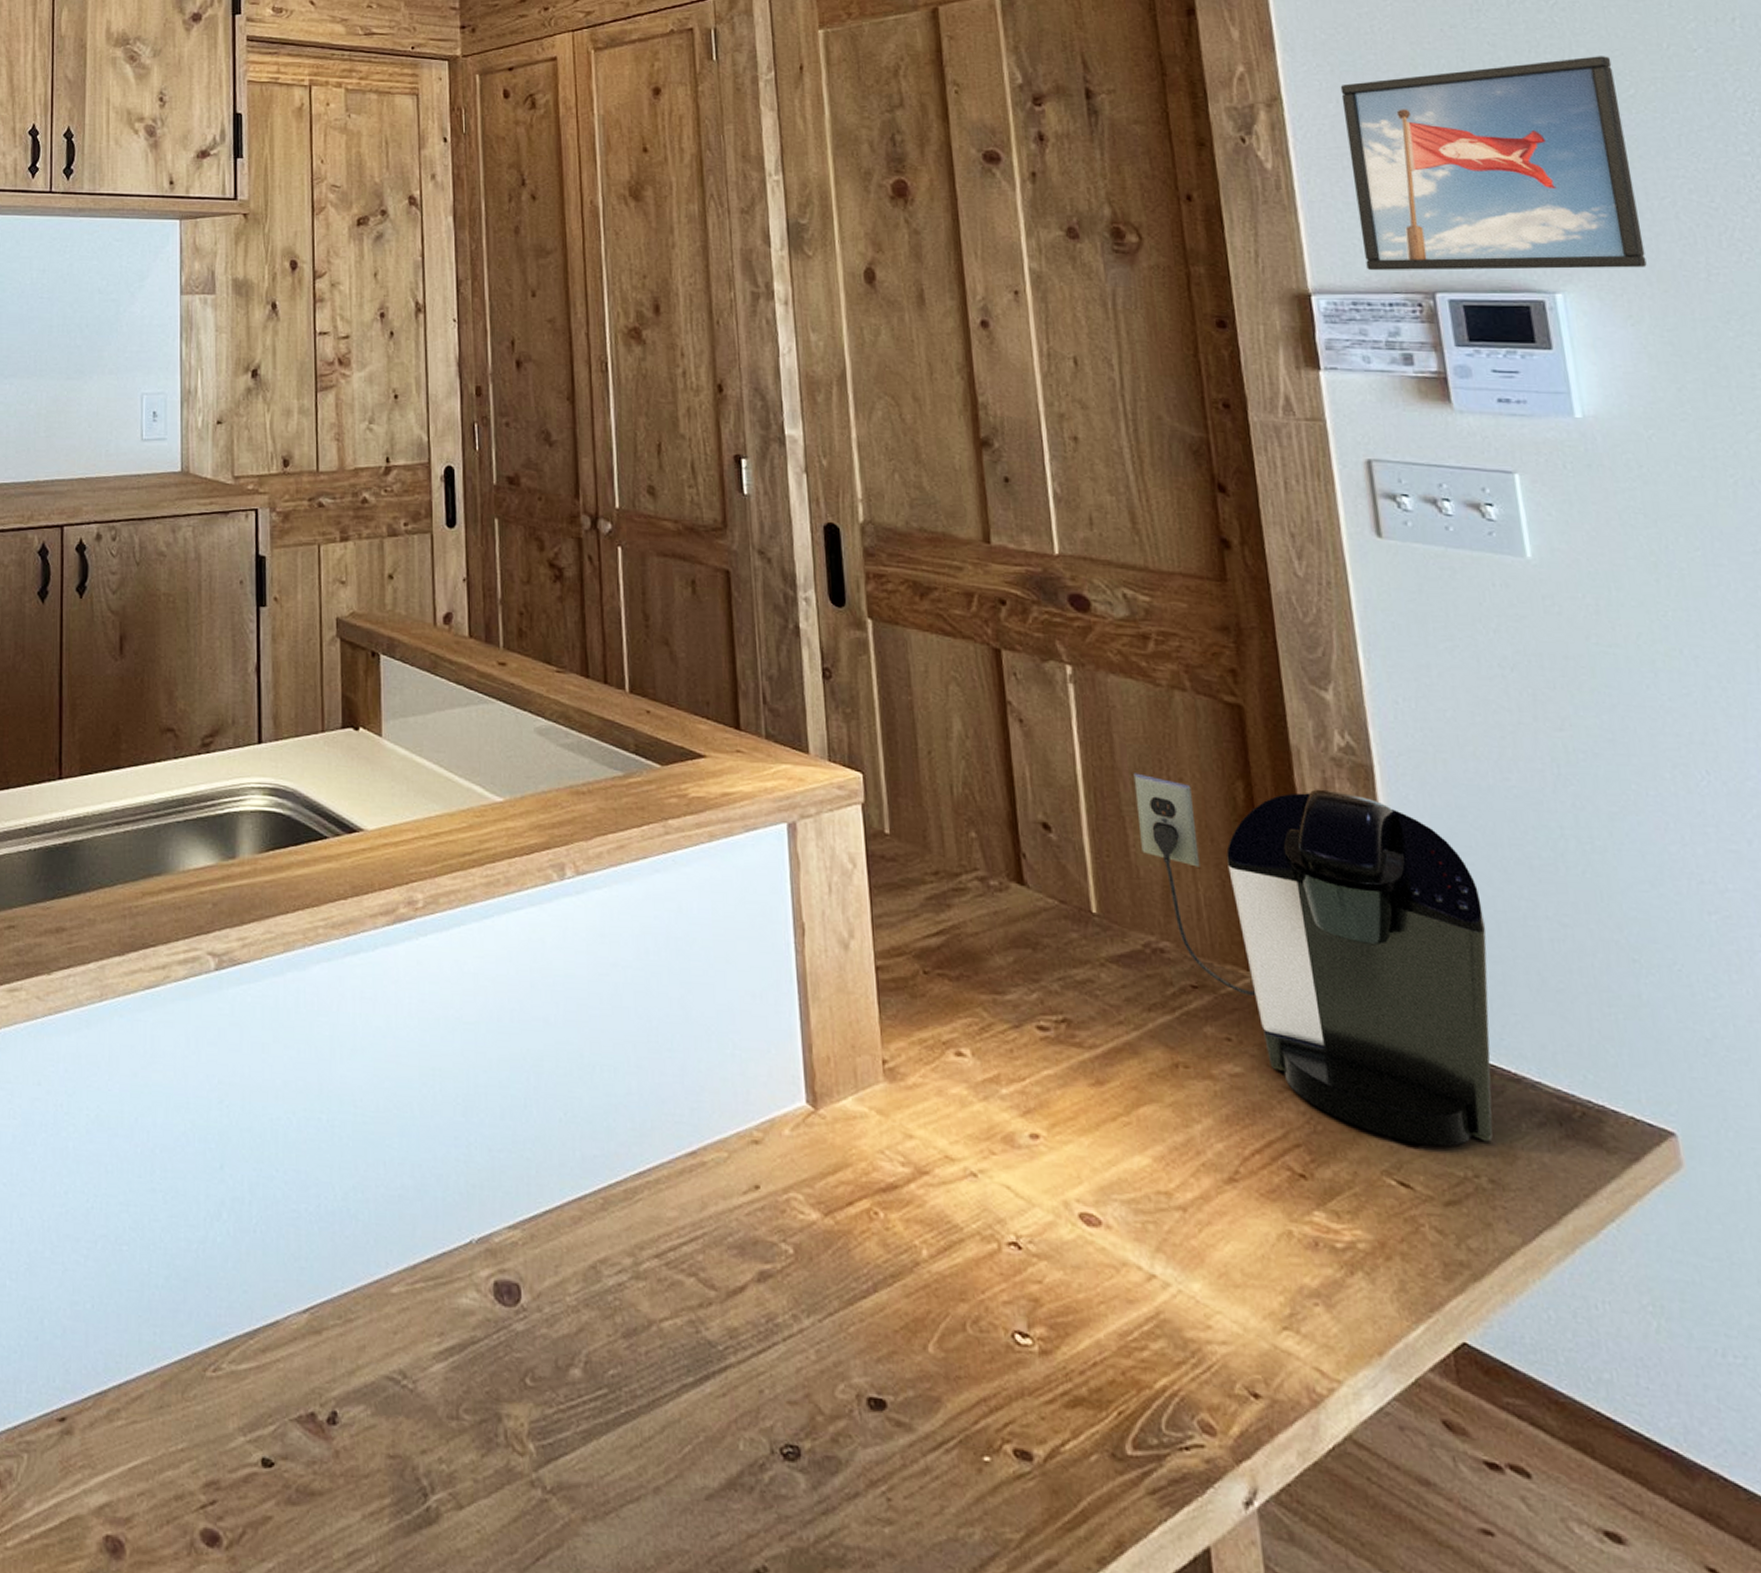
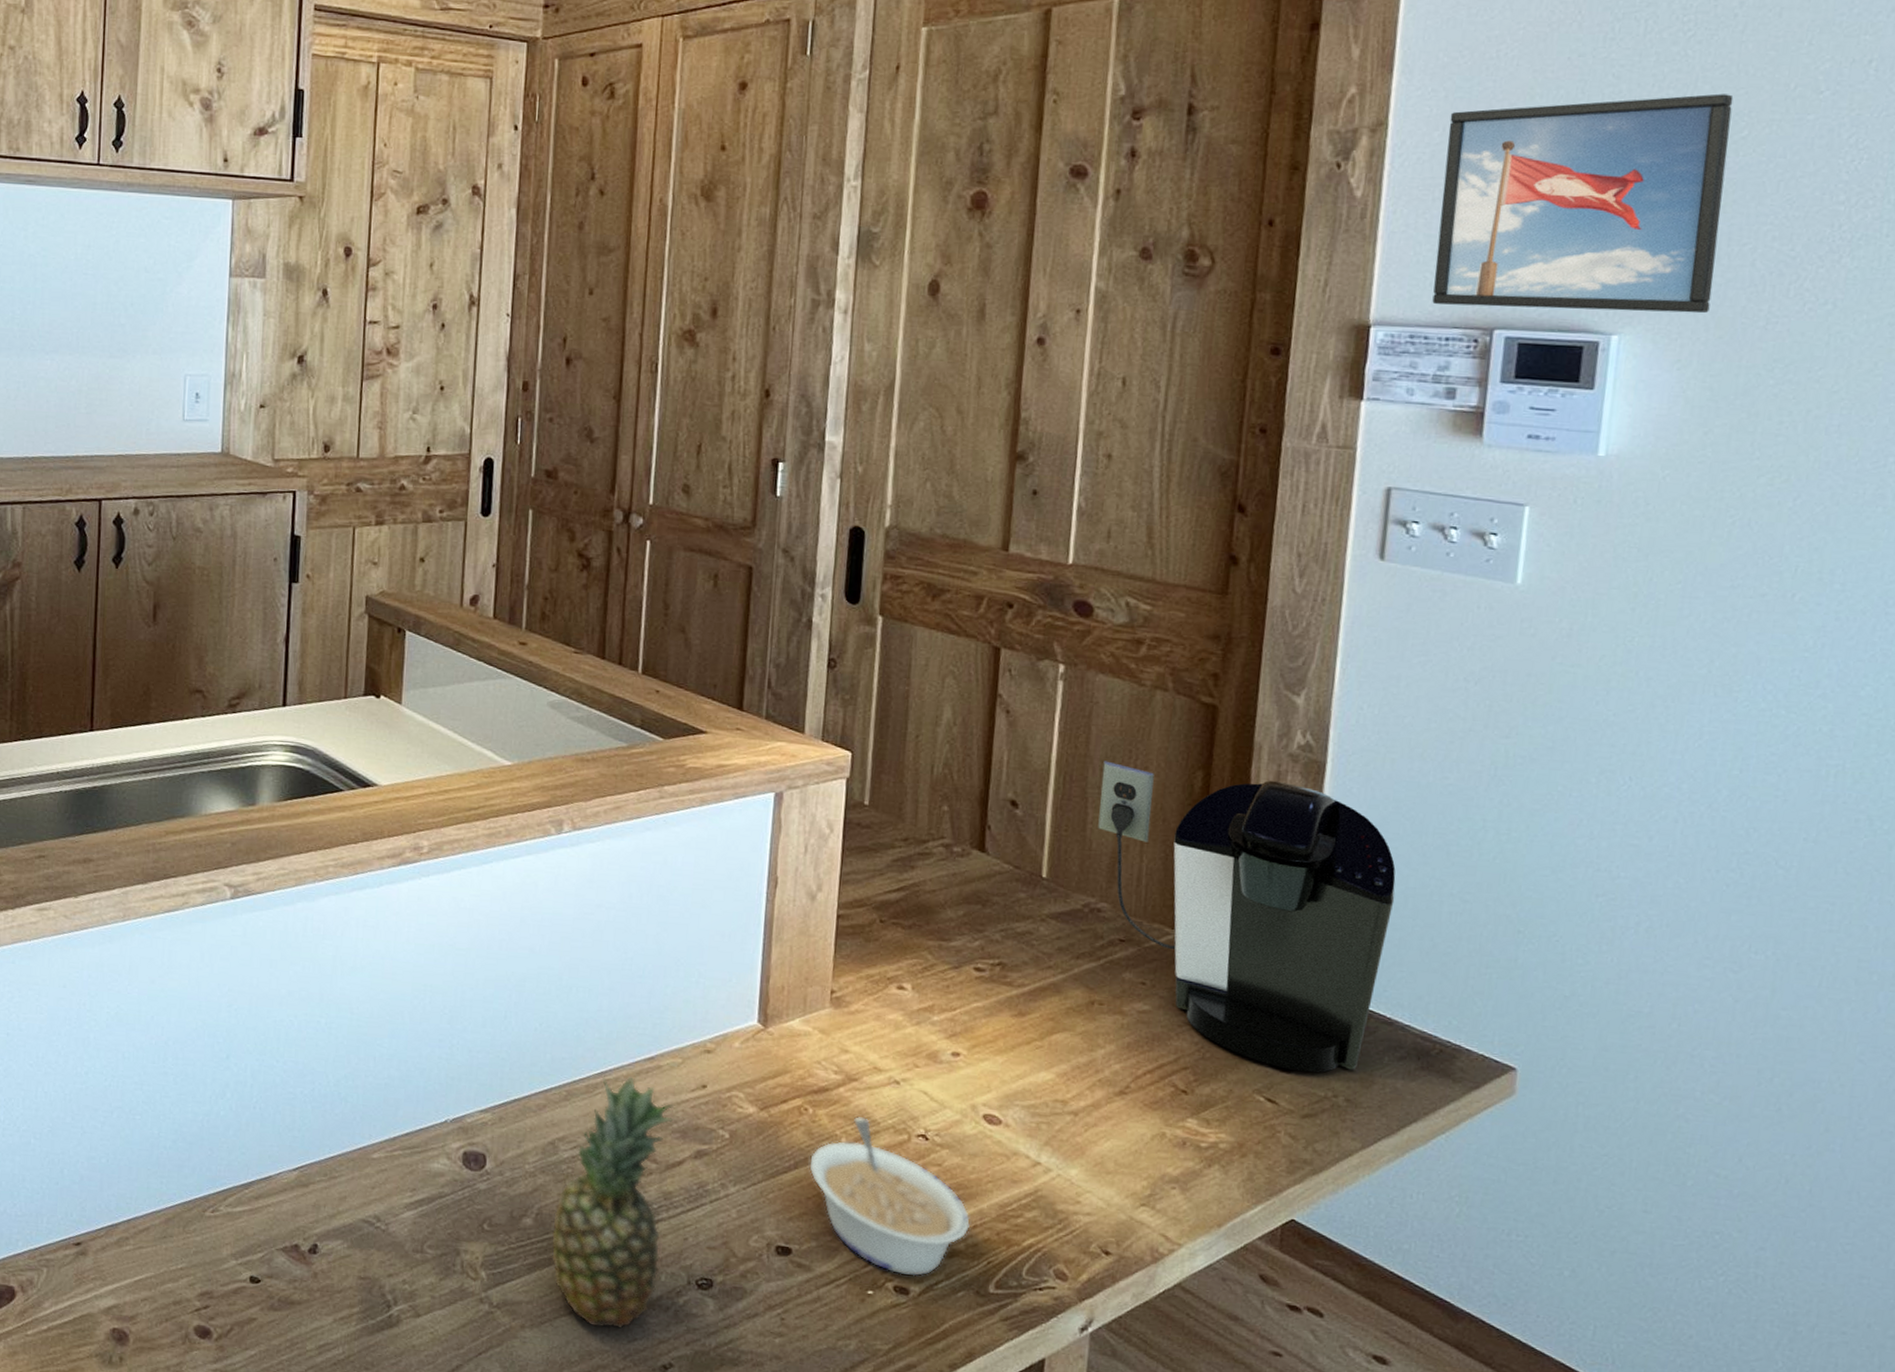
fruit: none [604,1176,736,1519] -> present [550,1076,674,1329]
legume: none [890,1220,1089,1435] -> present [809,1116,970,1276]

